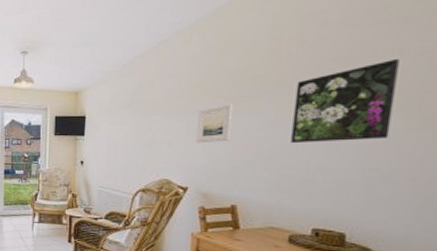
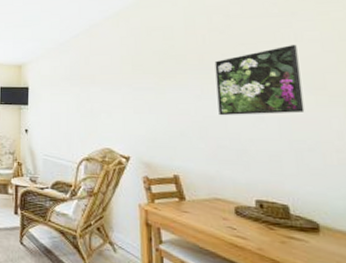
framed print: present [195,103,234,143] -> none [131,78,164,114]

